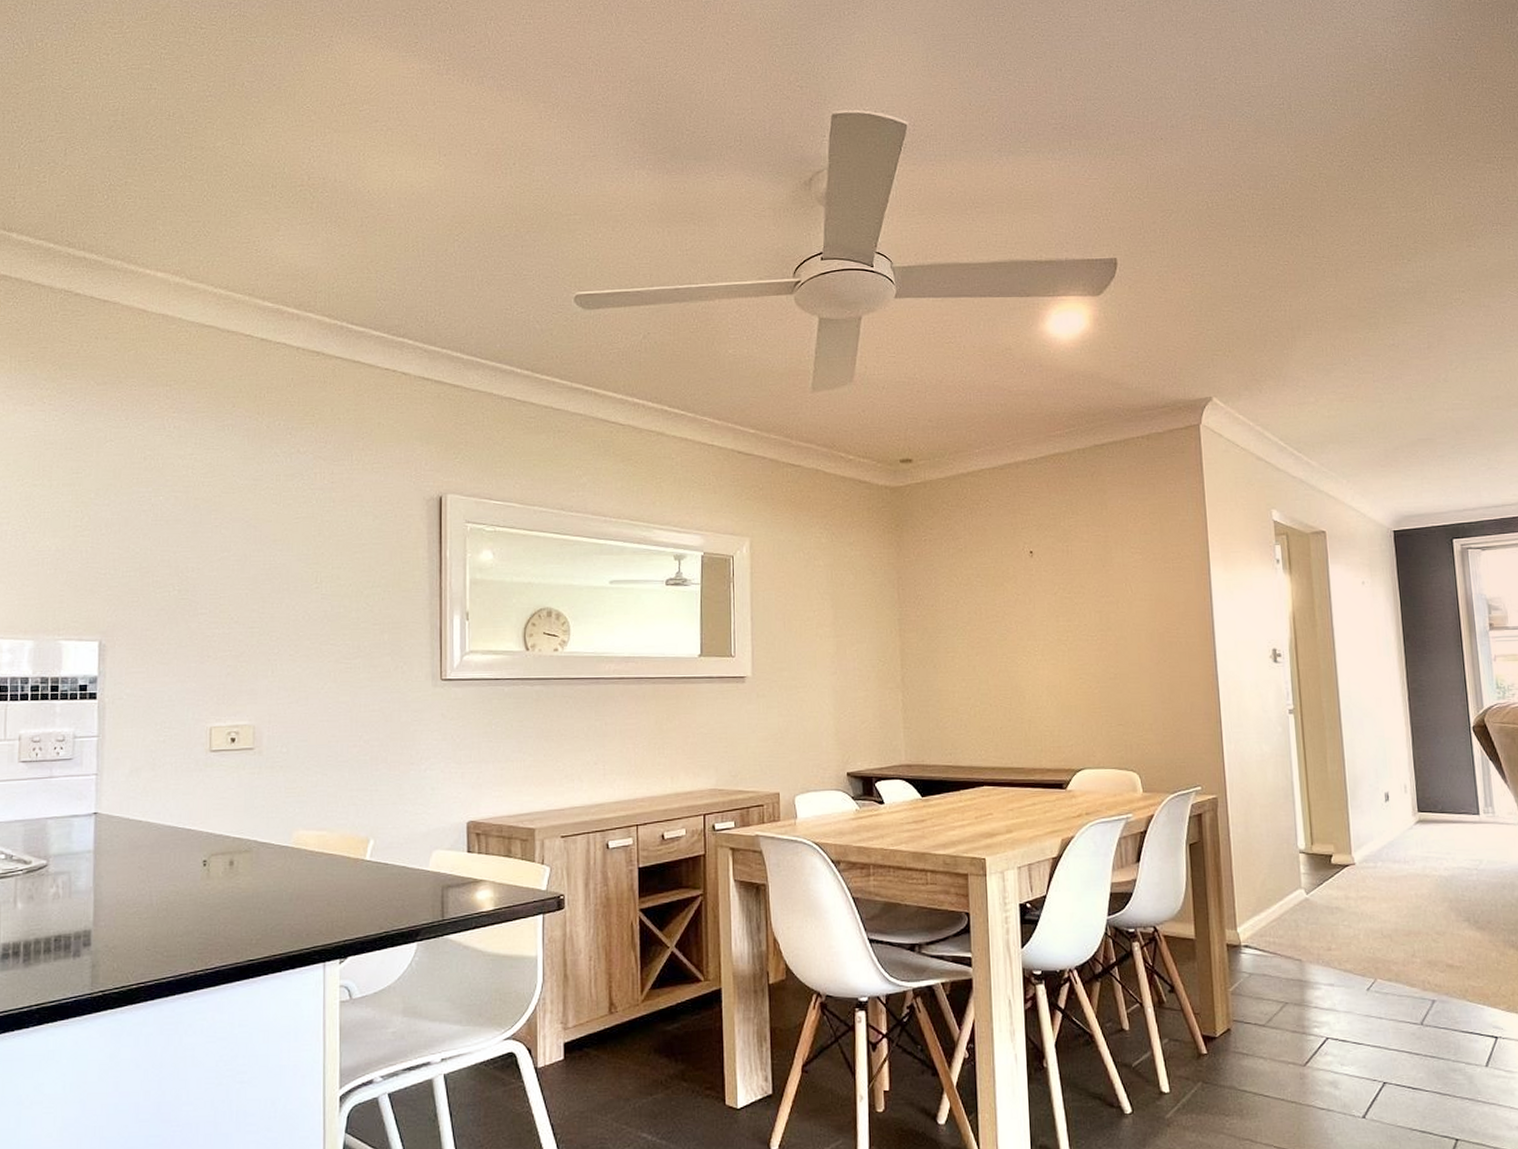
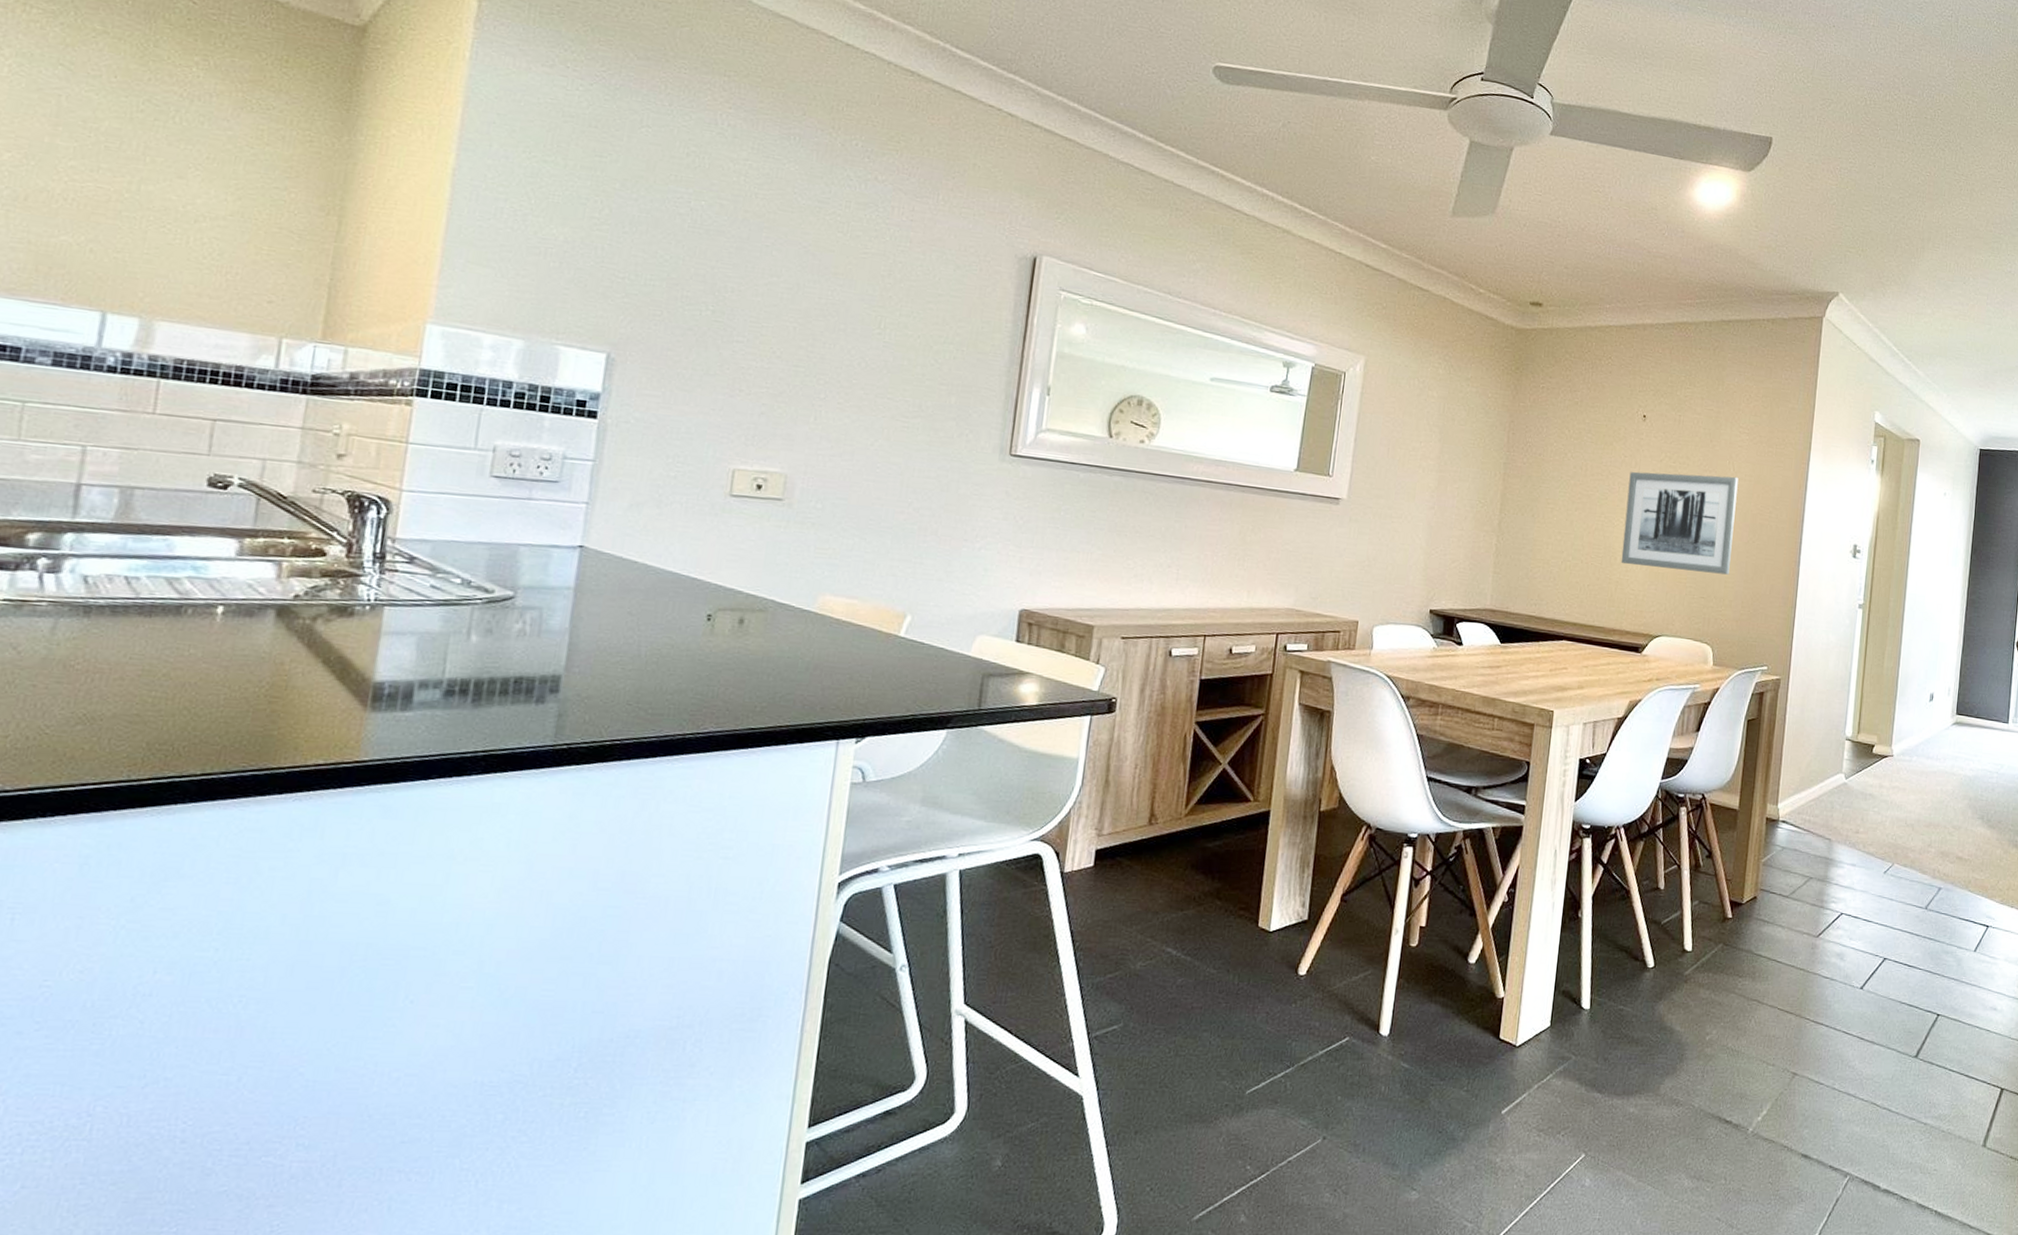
wall art: none [1025,598,1144,702] -> present [1621,471,1739,575]

